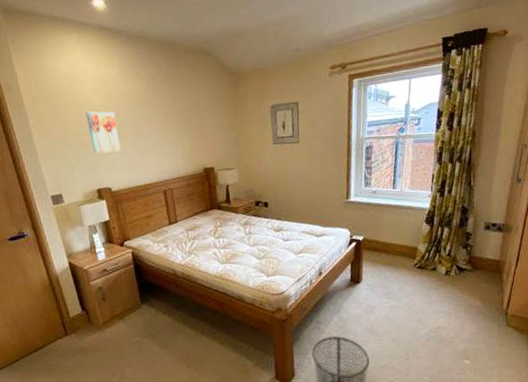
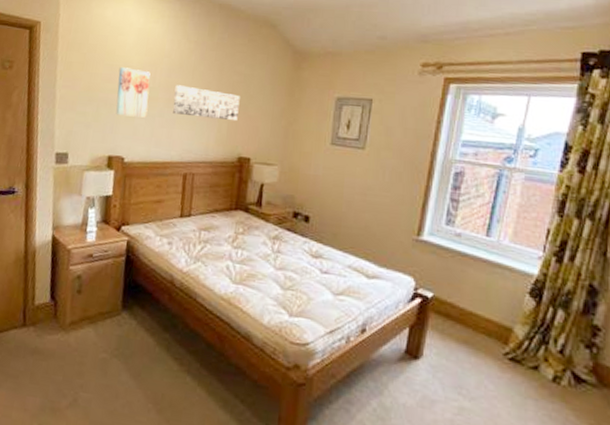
wall art: none [138,118,197,144] -> present [173,85,240,122]

